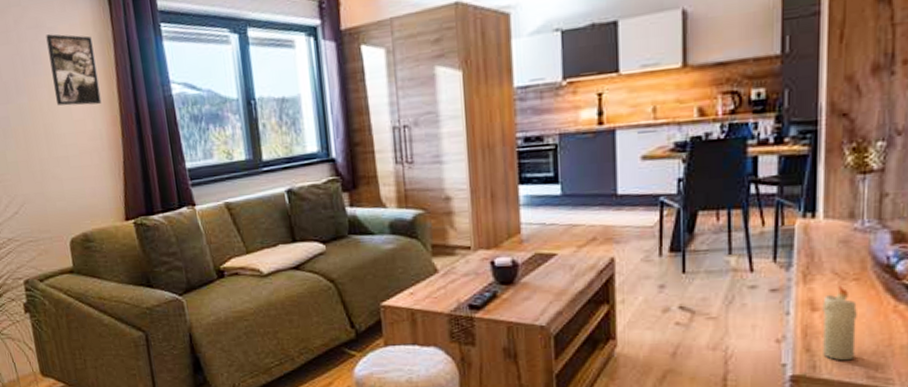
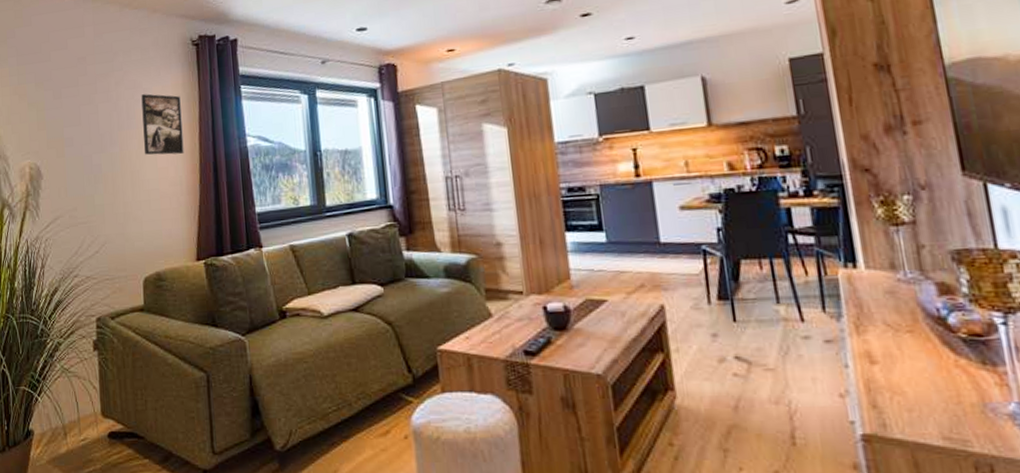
candle: present [822,285,857,361] -> none [880,337,926,419]

